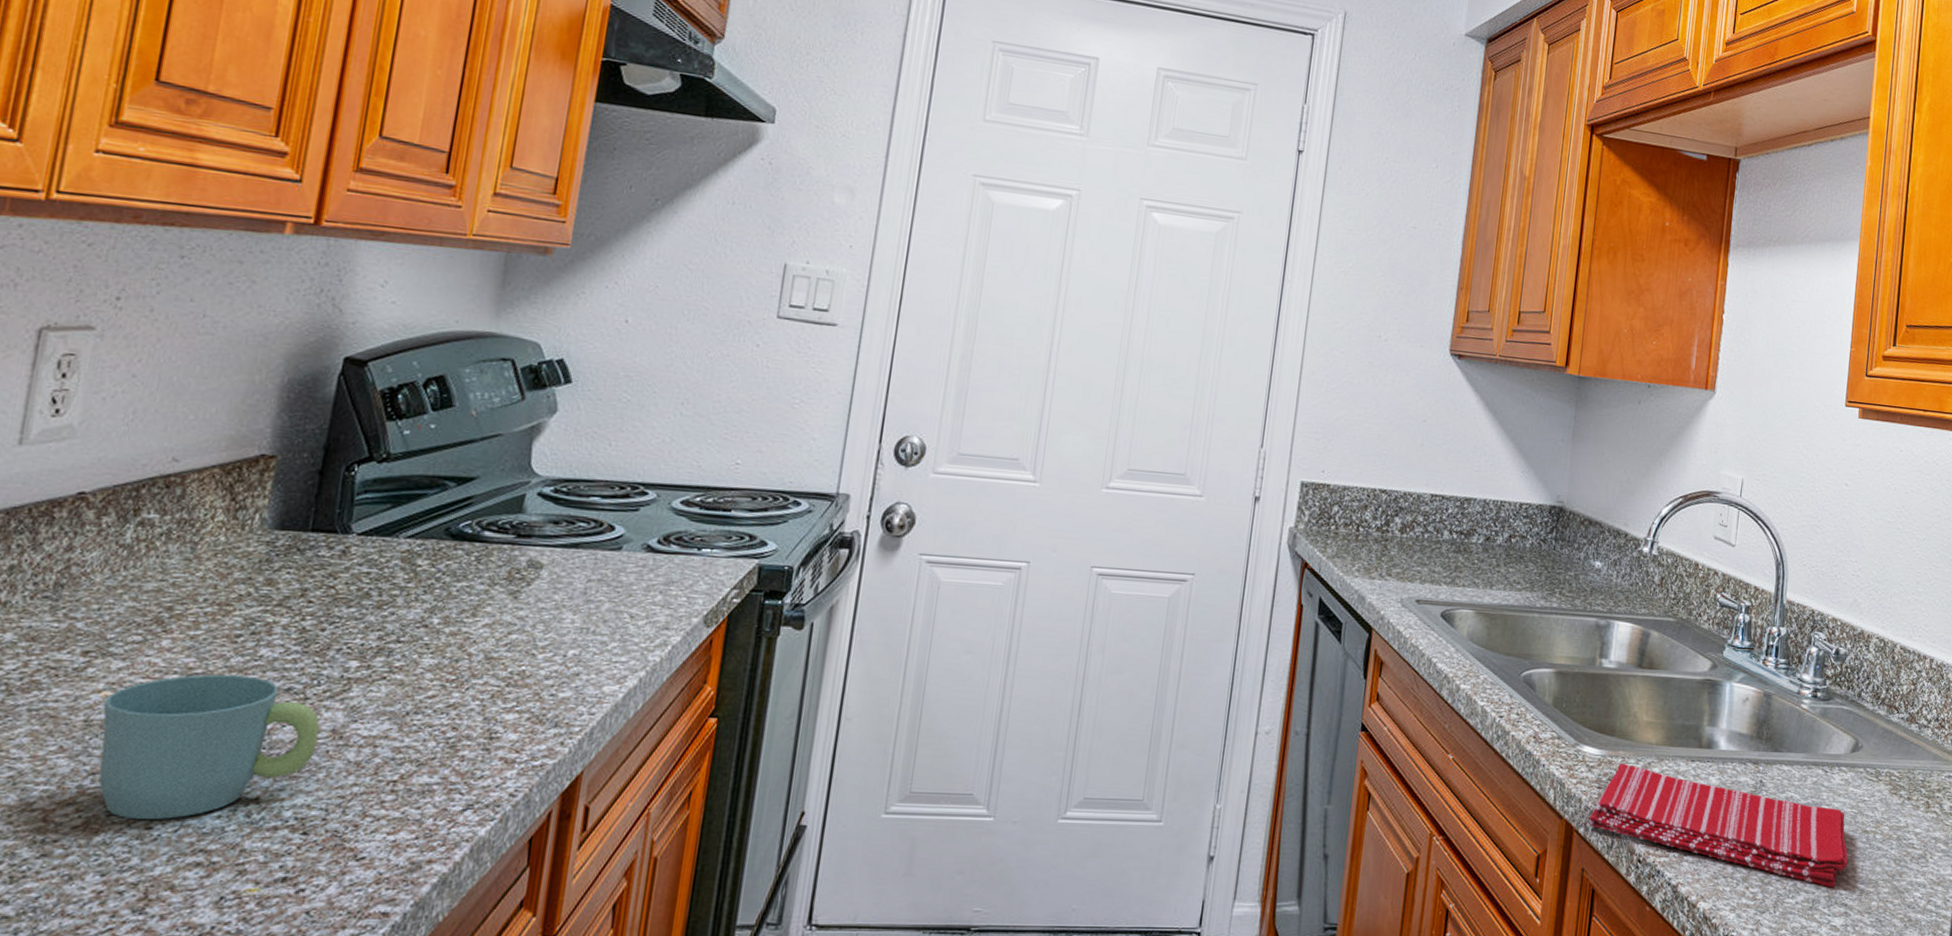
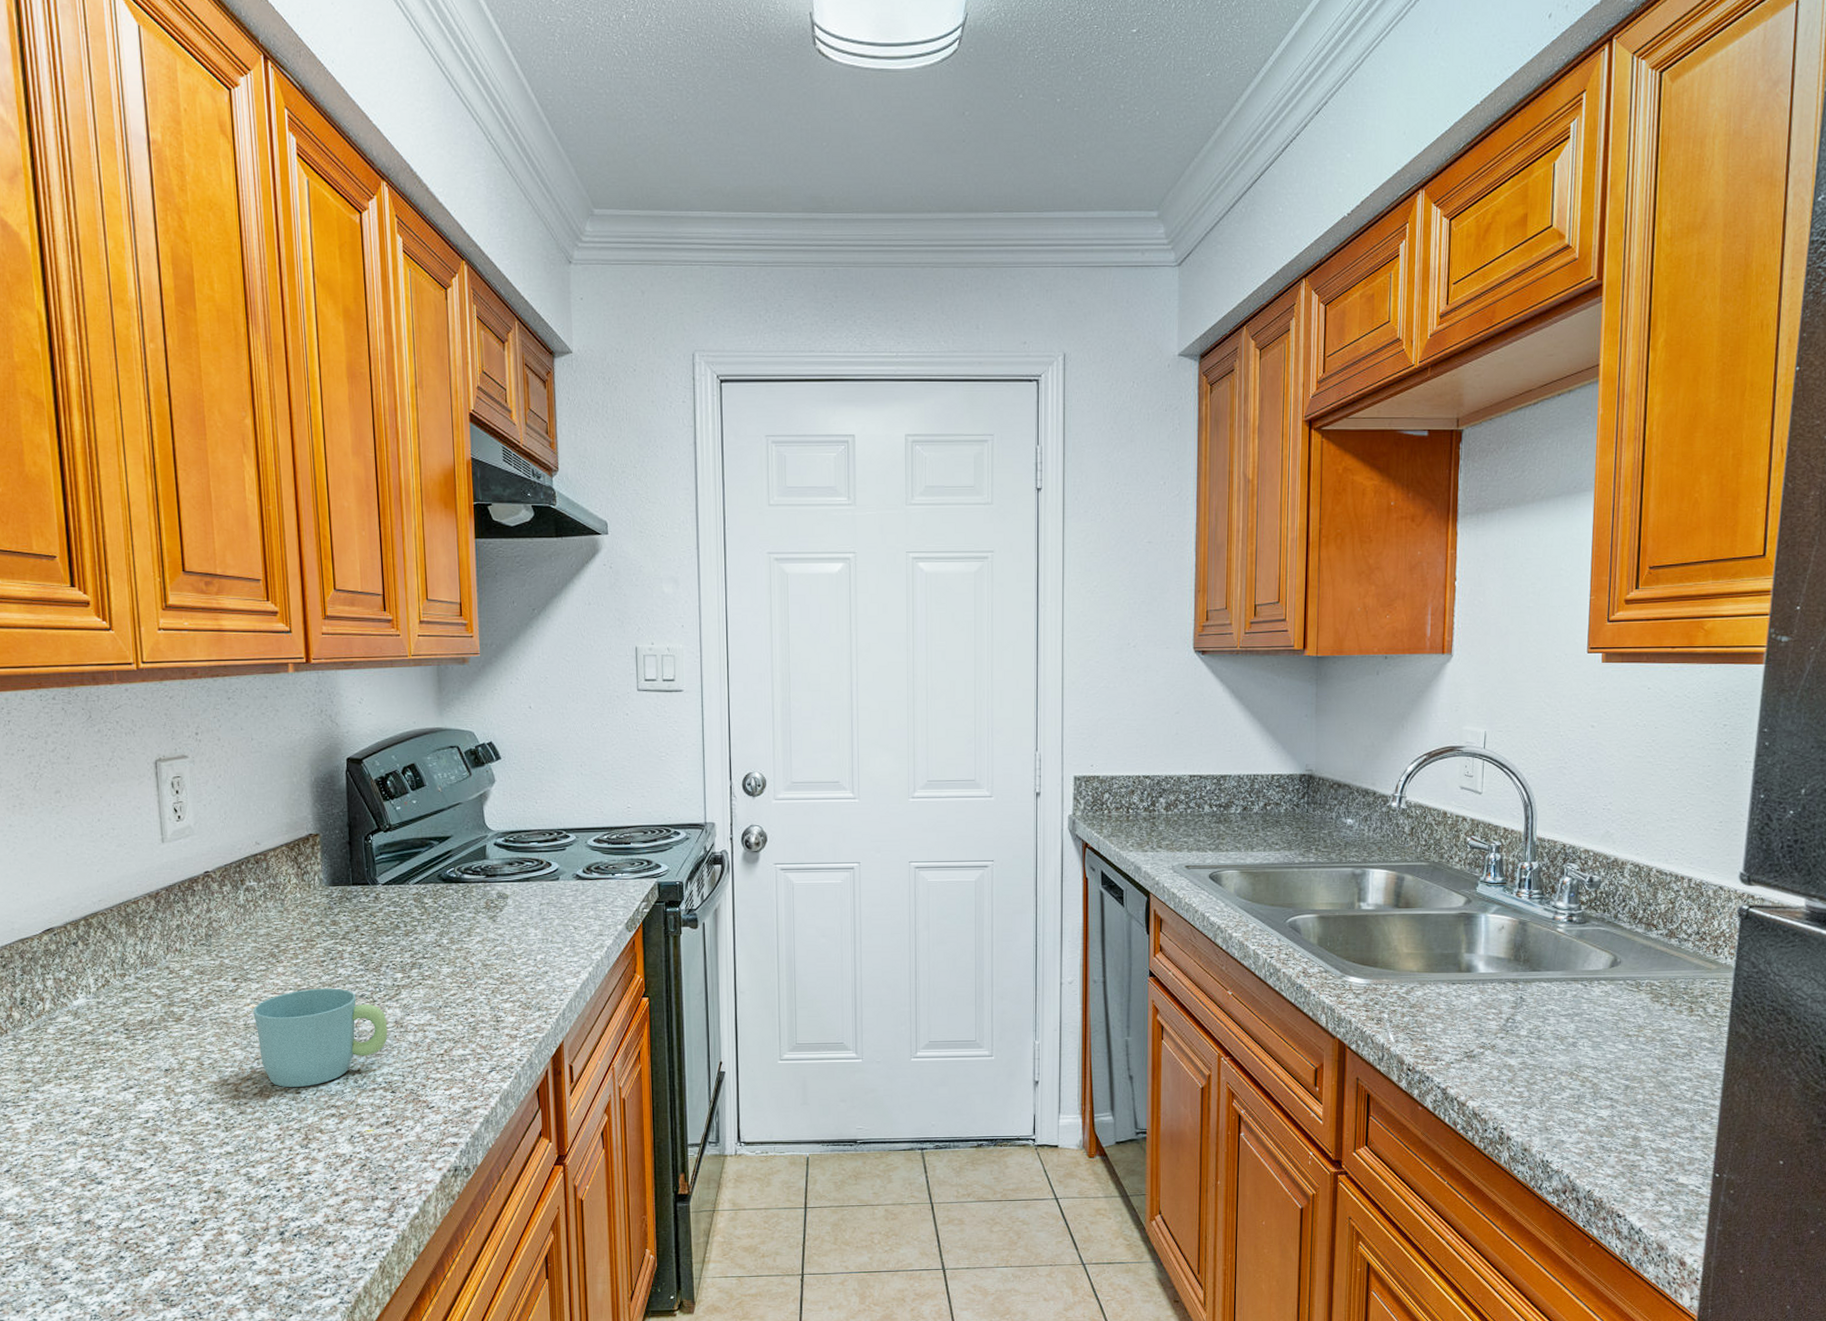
dish towel: present [1588,764,1848,888] -> none [1359,990,1611,1085]

